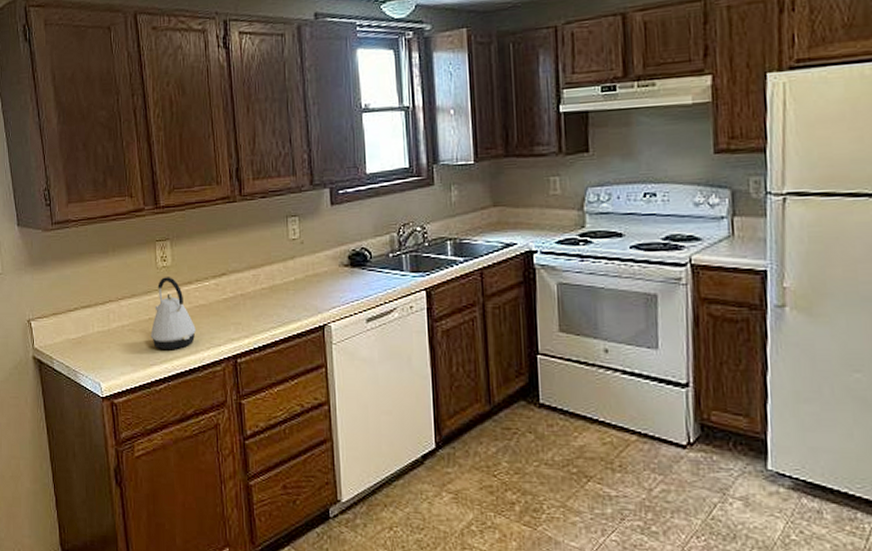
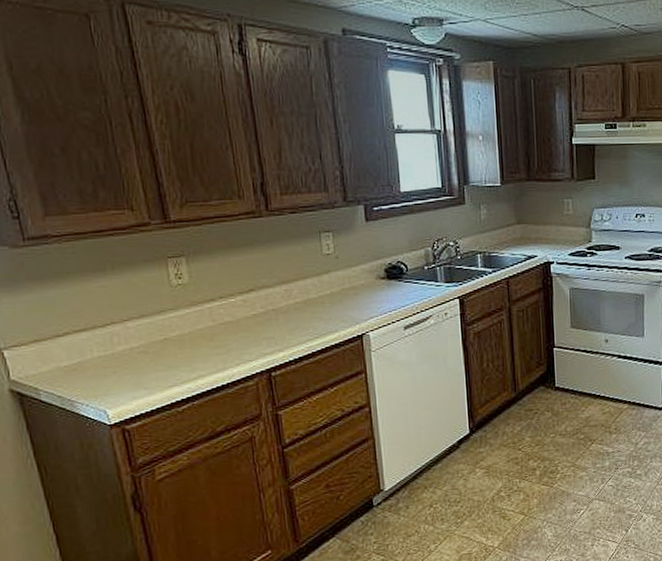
kettle: present [150,277,196,350] -> none [167,295,222,370]

